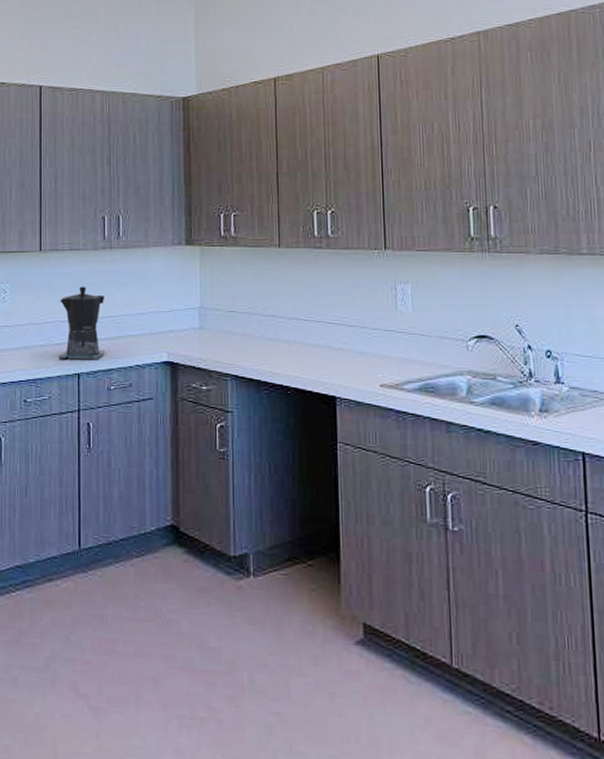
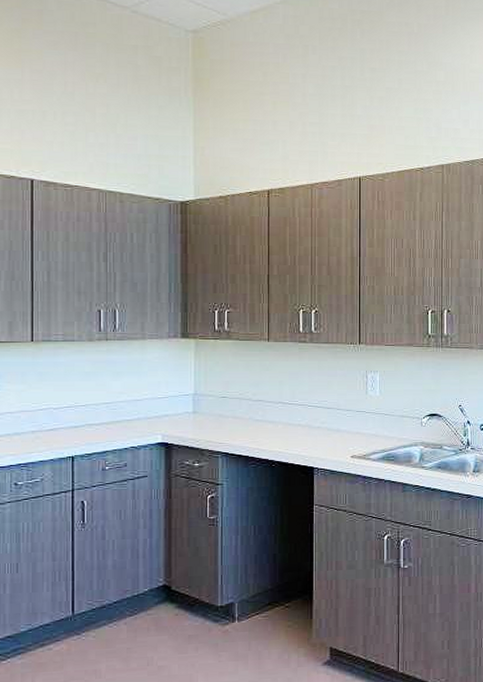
coffee maker: present [59,286,106,360] -> none [52,375,101,444]

